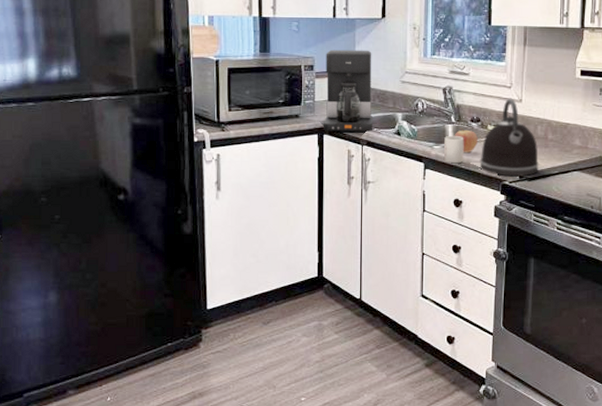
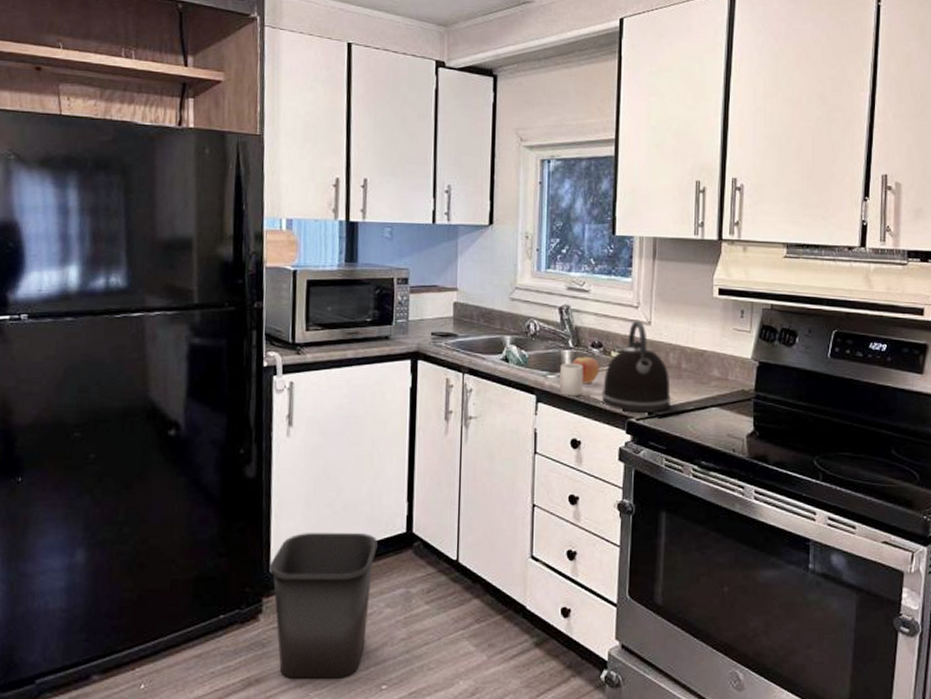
waste bin: none [207,277,294,394] -> present [269,533,378,680]
coffee maker: present [323,49,372,132] -> none [417,260,477,357]

